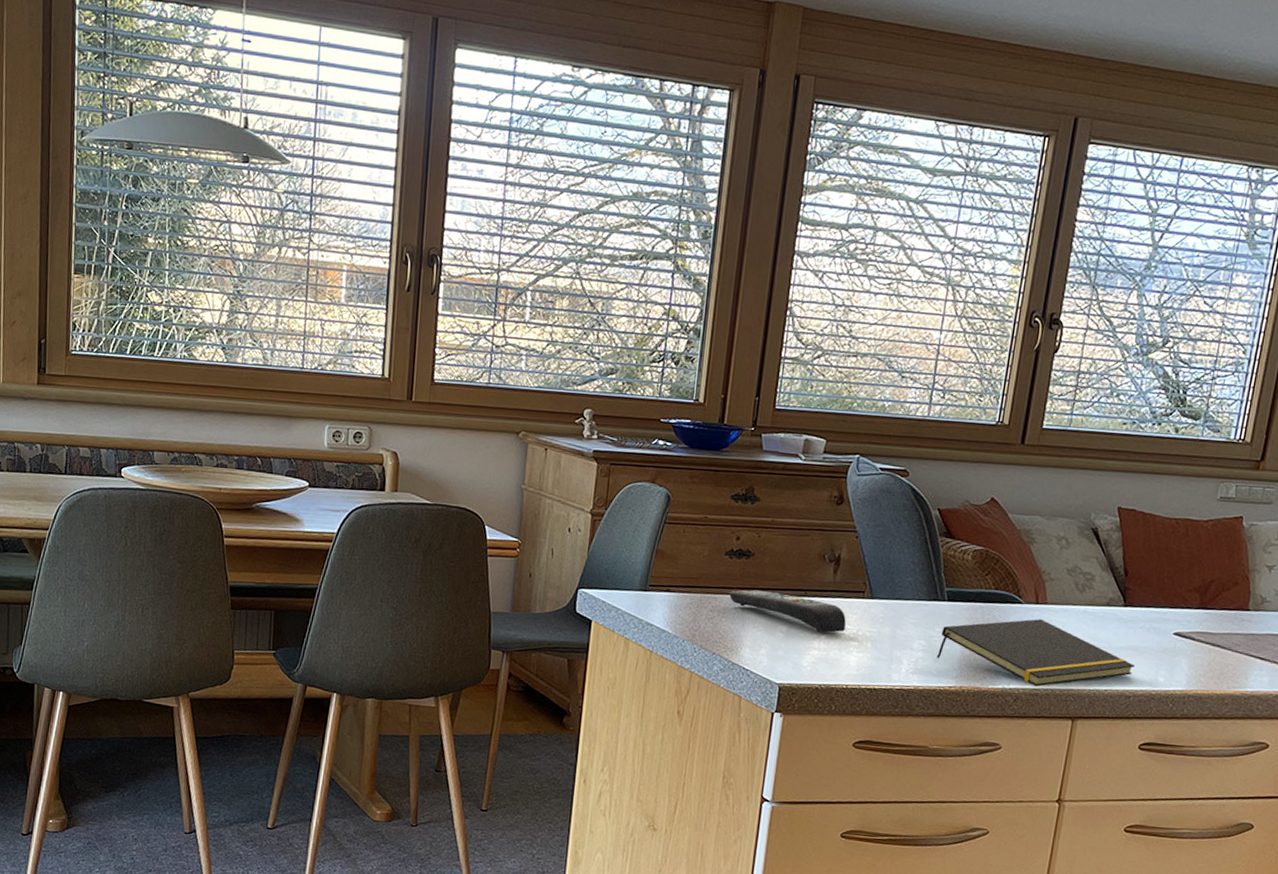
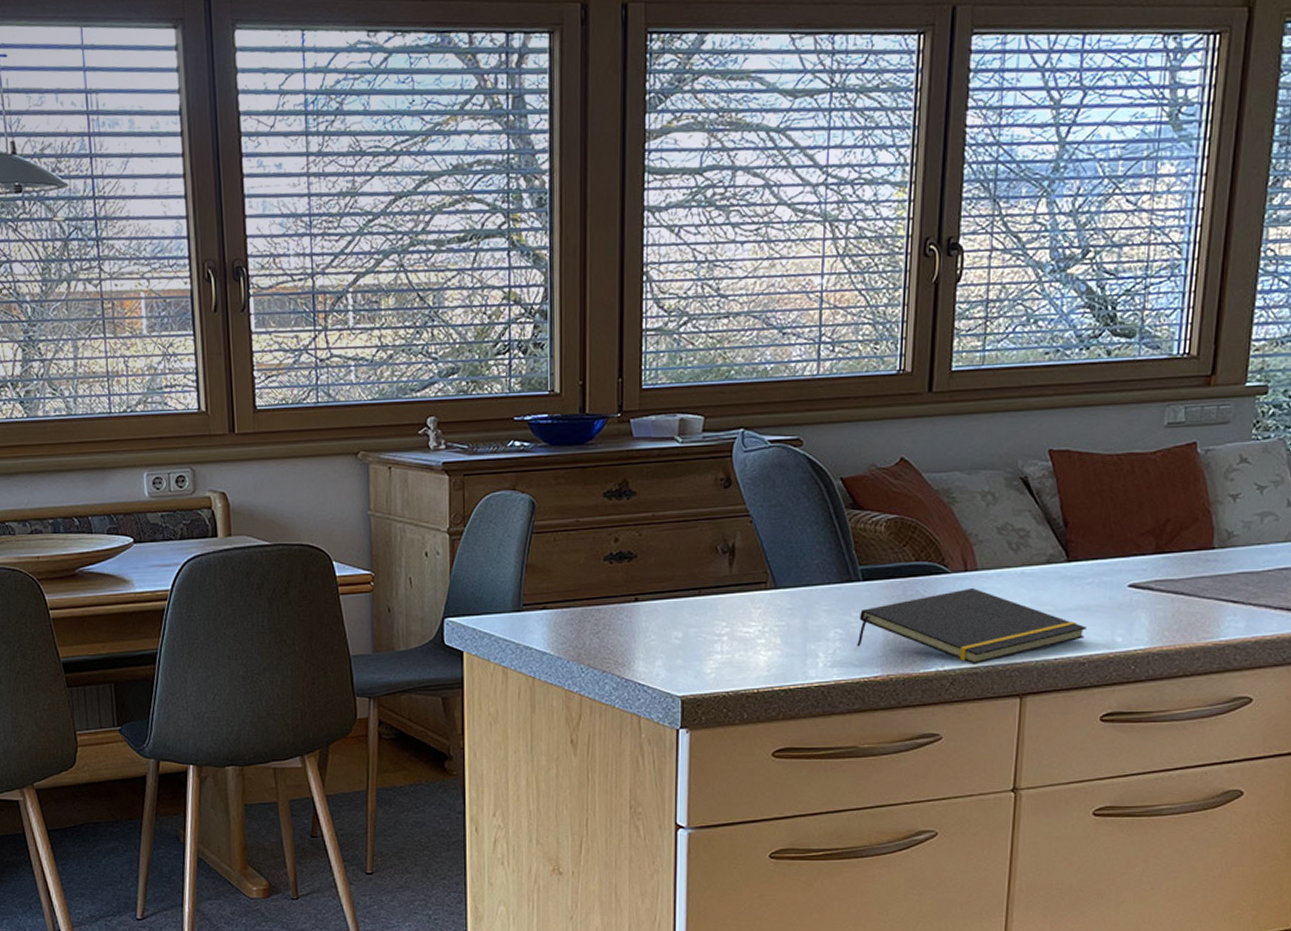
remote control: present [729,589,846,633] -> none [614,595,749,634]

